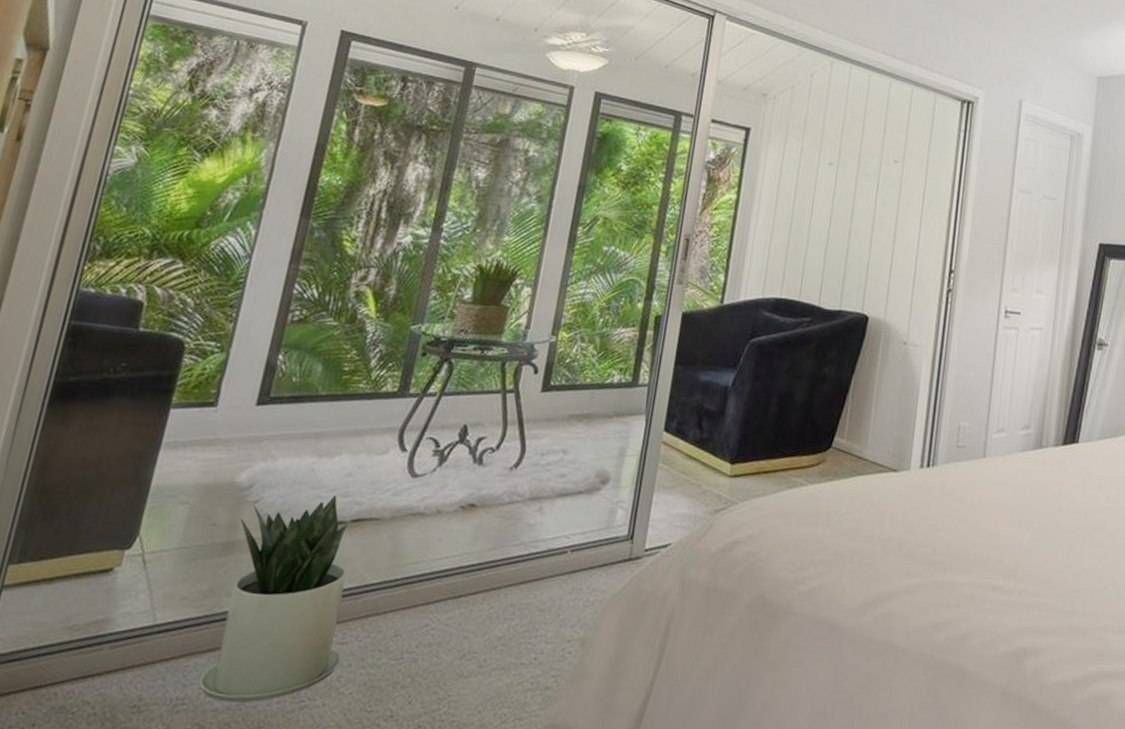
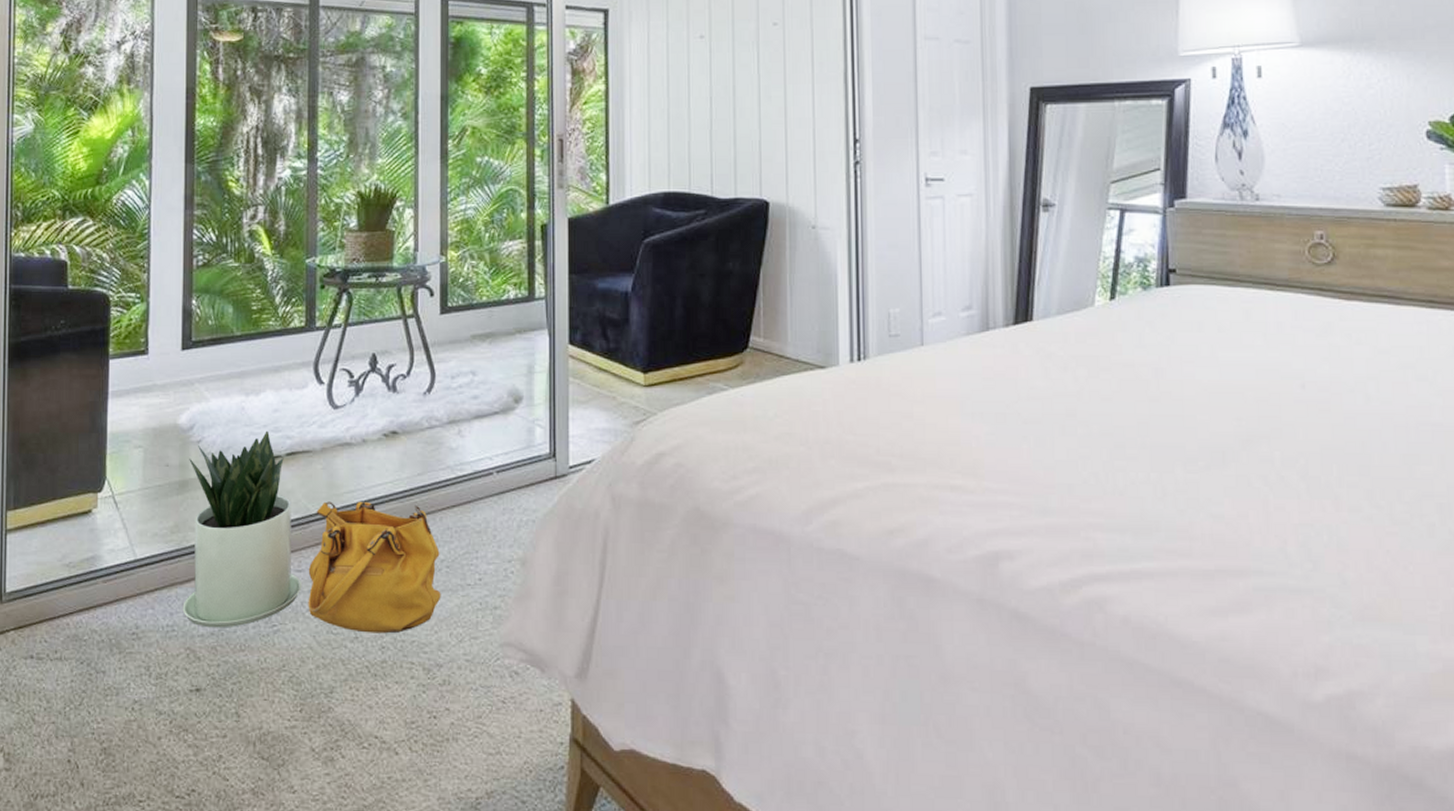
handbag: none [344,571,499,713] -> present [308,501,441,634]

